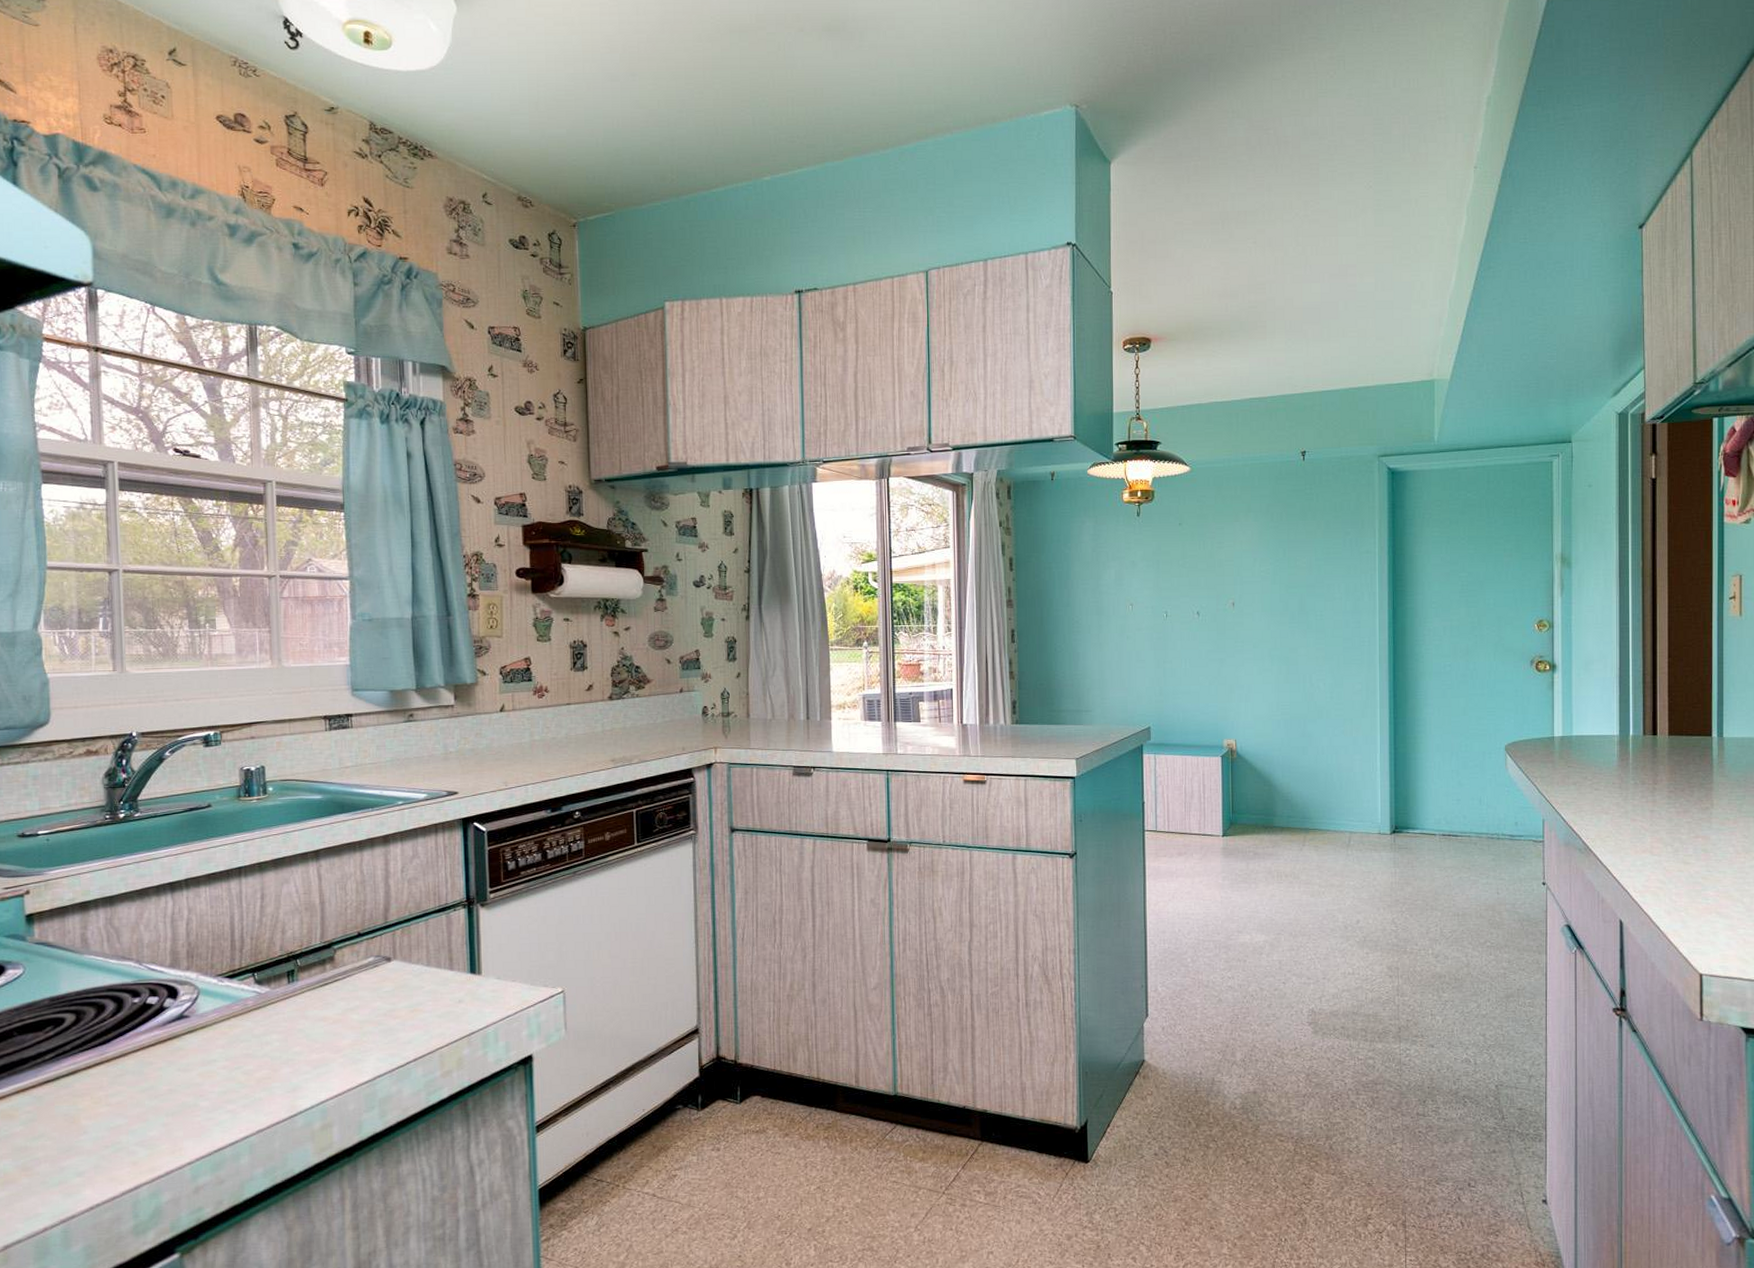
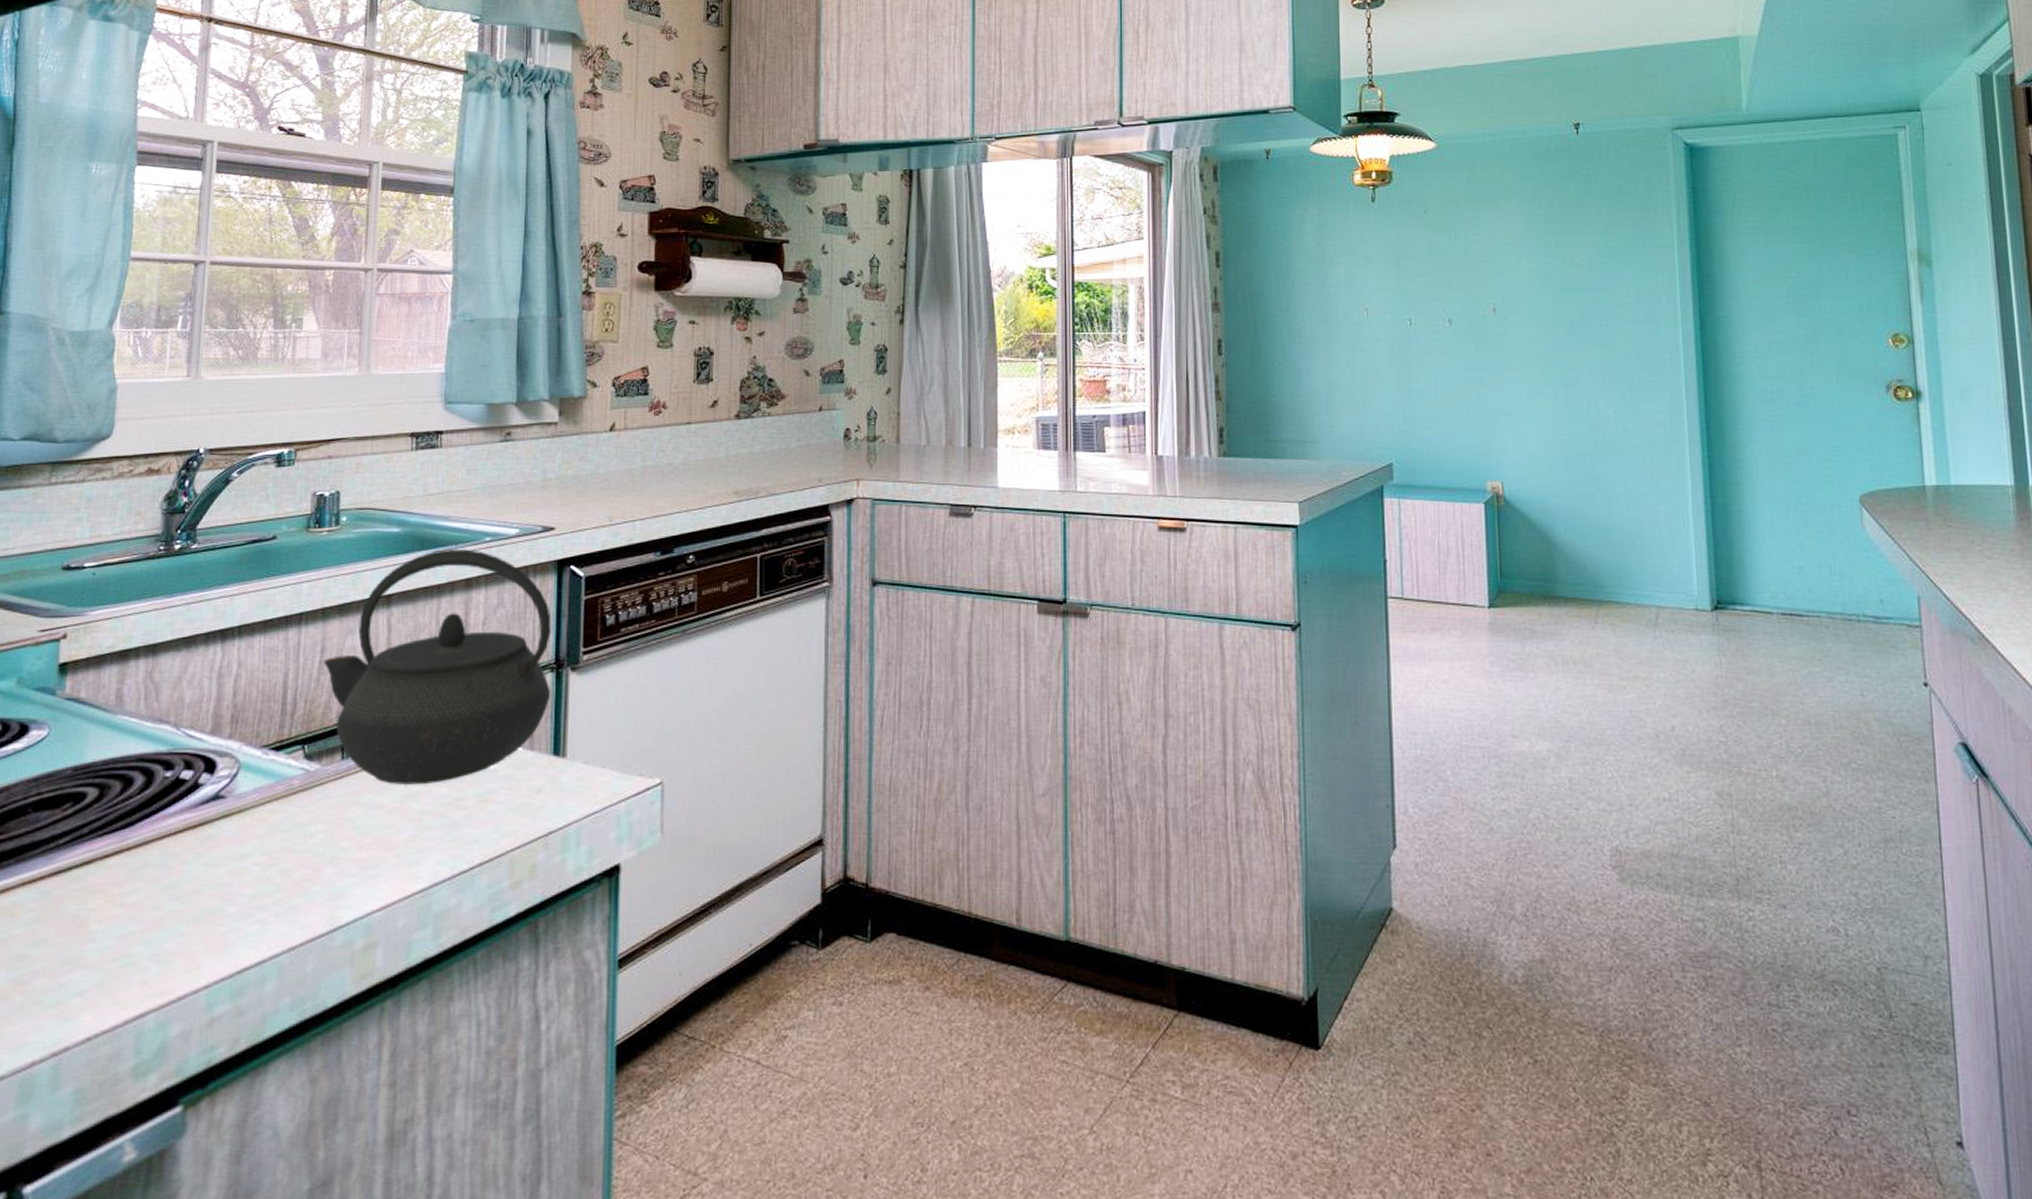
kettle: none [264,810,465,1001] -> present [324,548,551,785]

